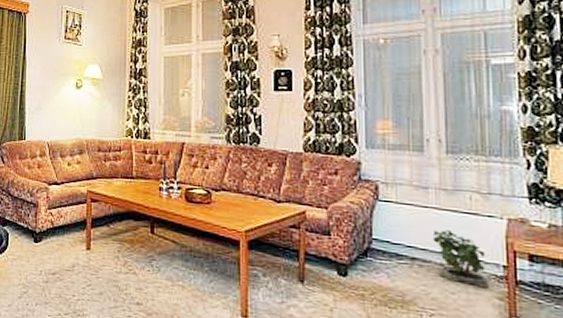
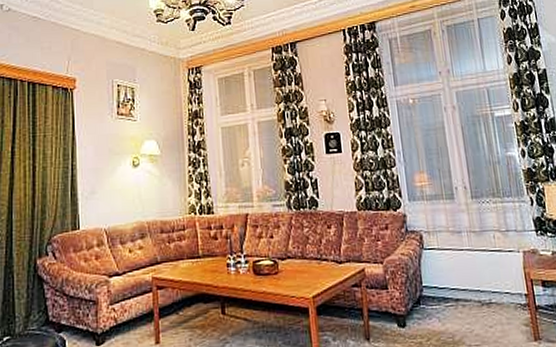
potted plant: present [432,230,488,289] -> none [469,268,517,318]

